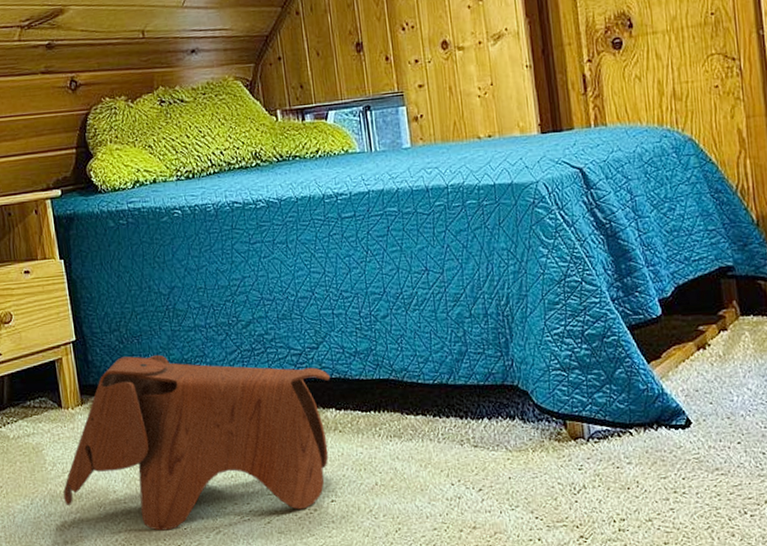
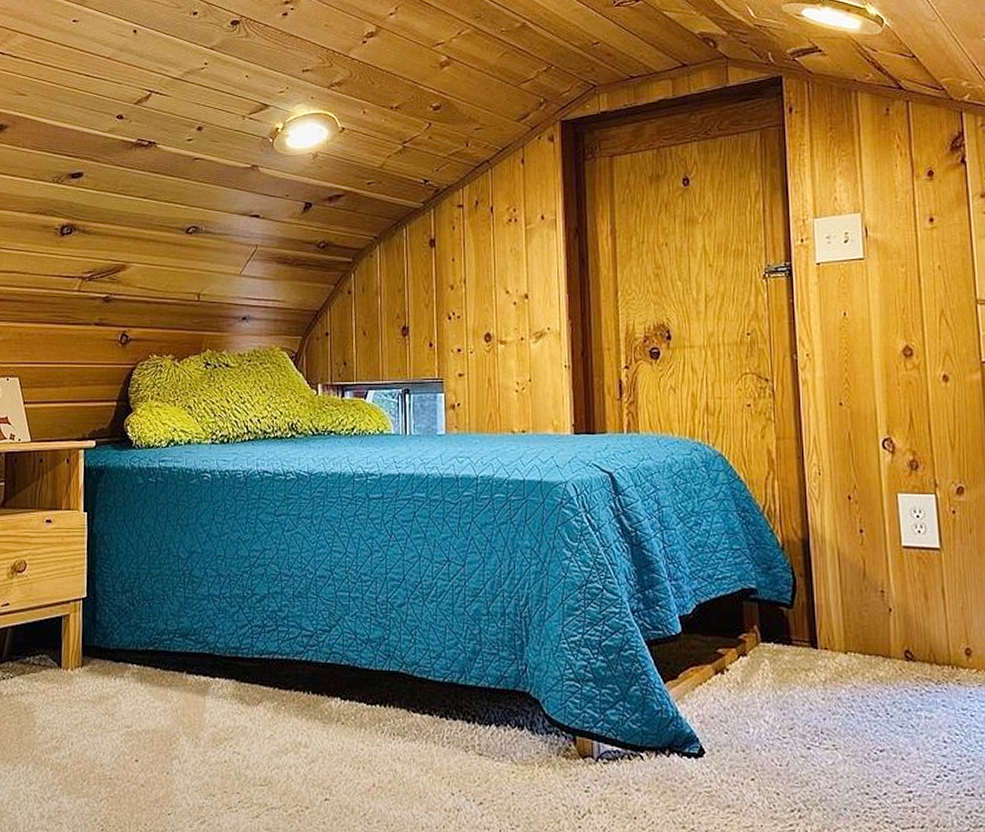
toy elephant: present [63,355,331,531] -> none [48,620,340,814]

